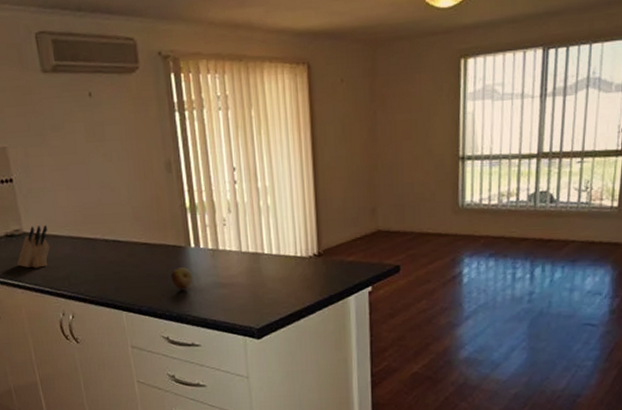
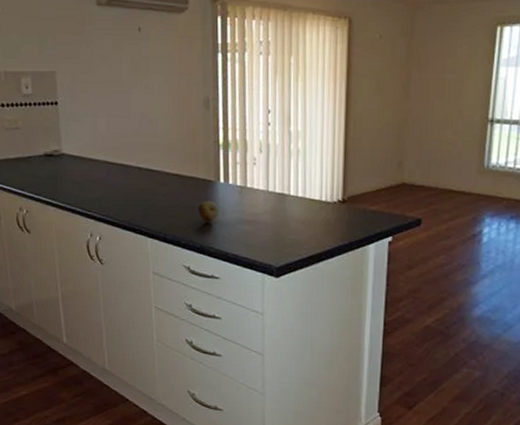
knife block: present [17,225,50,268] -> none [53,148,86,189]

